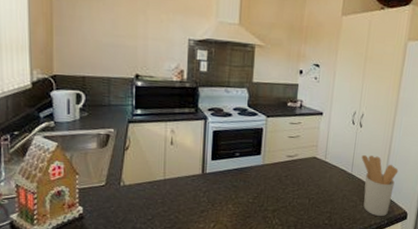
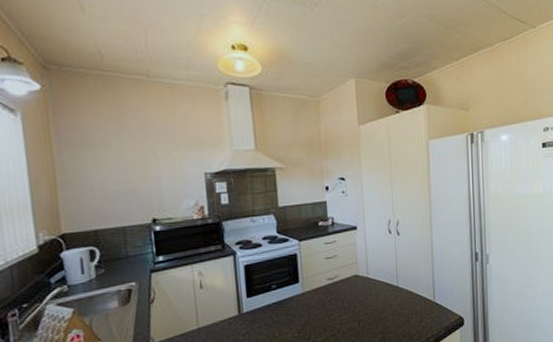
utensil holder: present [361,154,399,217] -> none [405,262,446,328]

